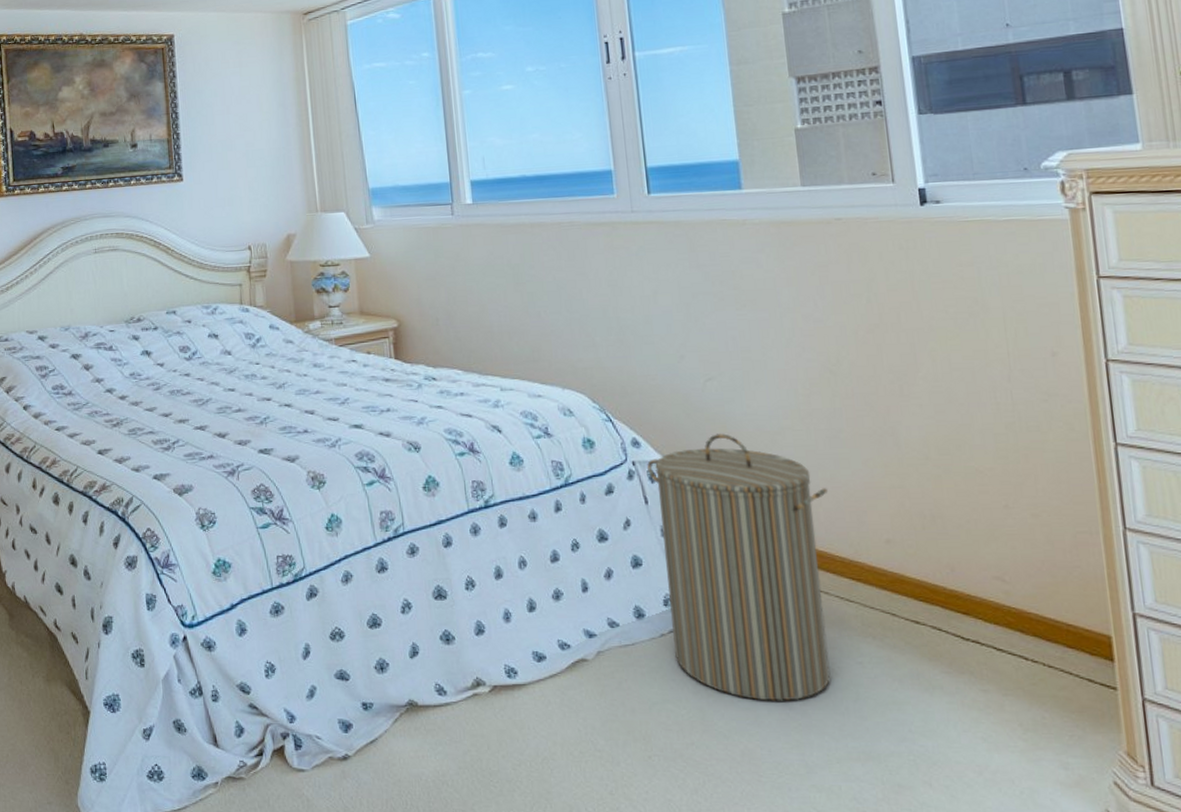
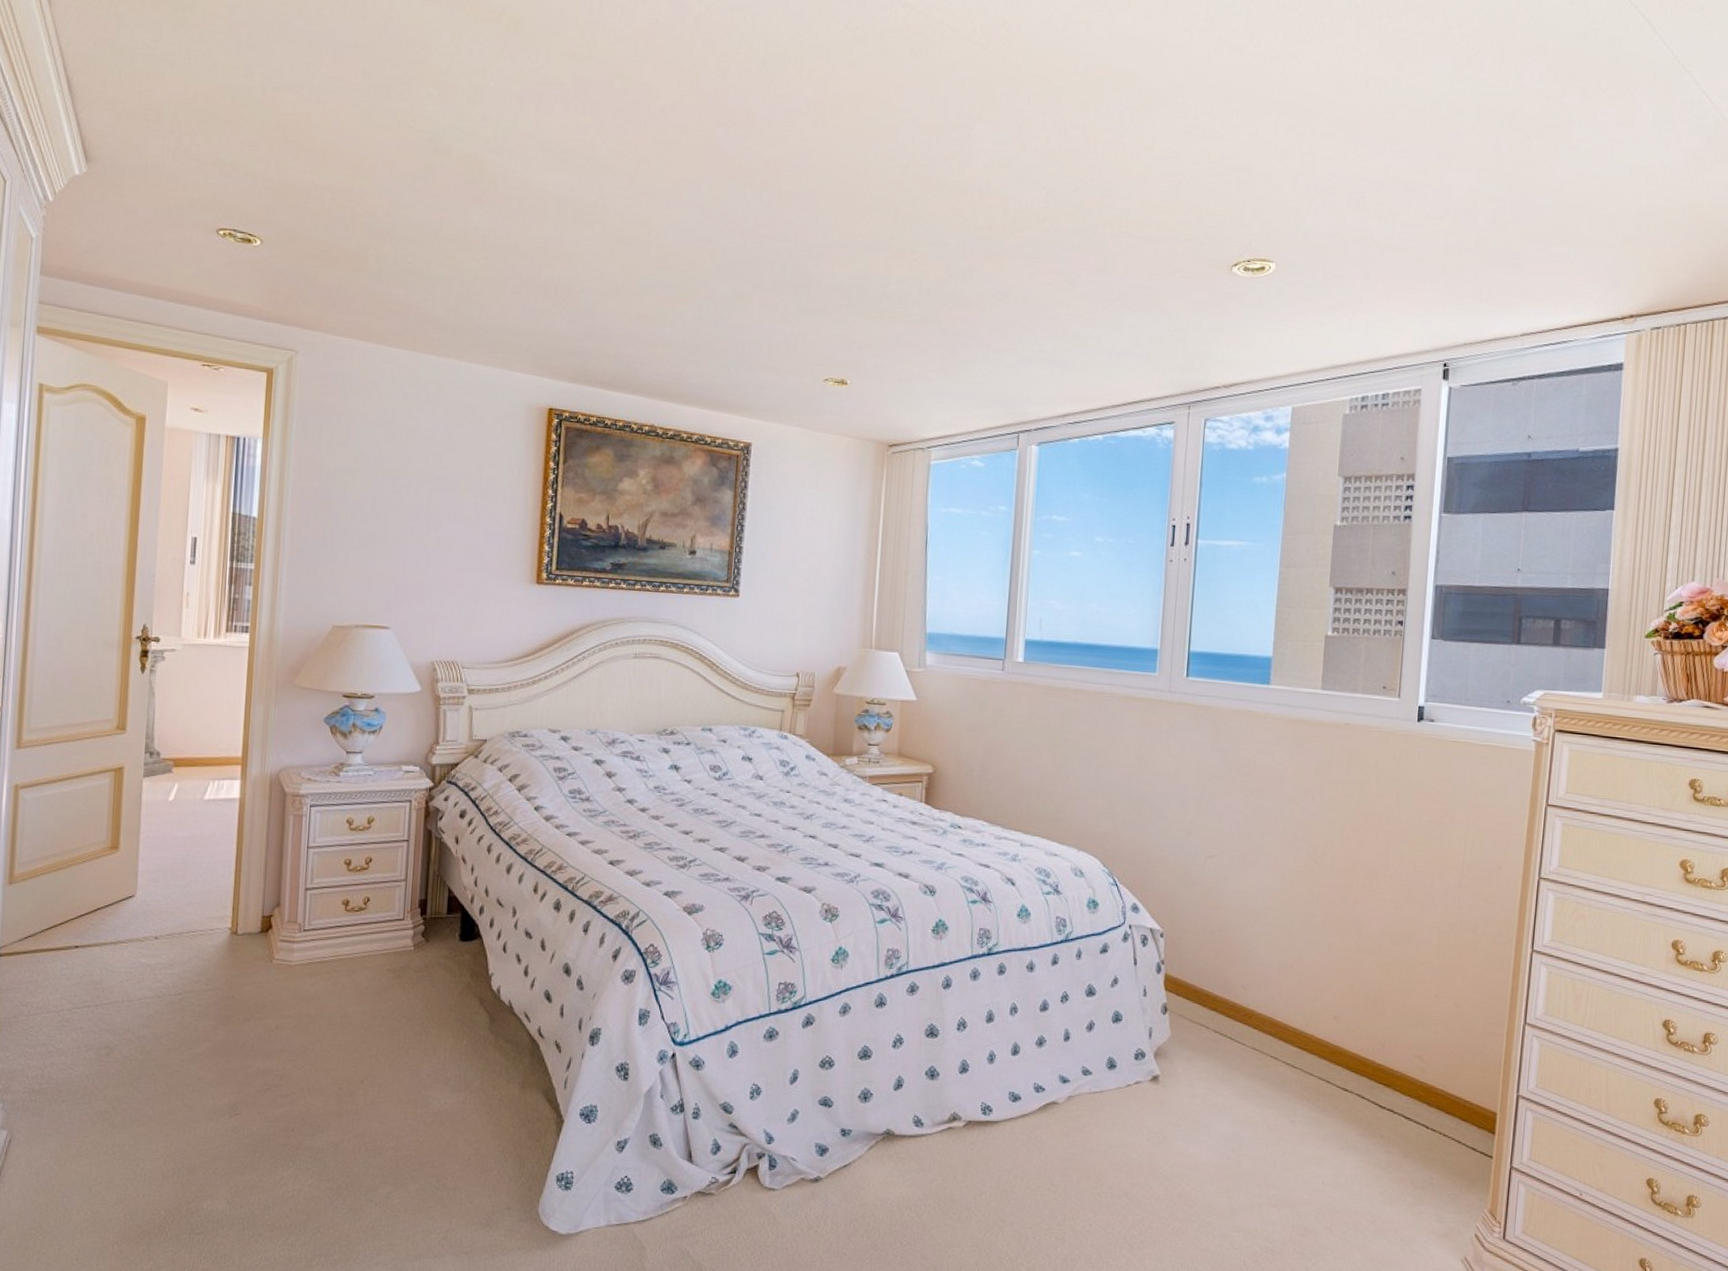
laundry hamper: present [647,433,831,702] -> none [1136,907,1293,1152]

